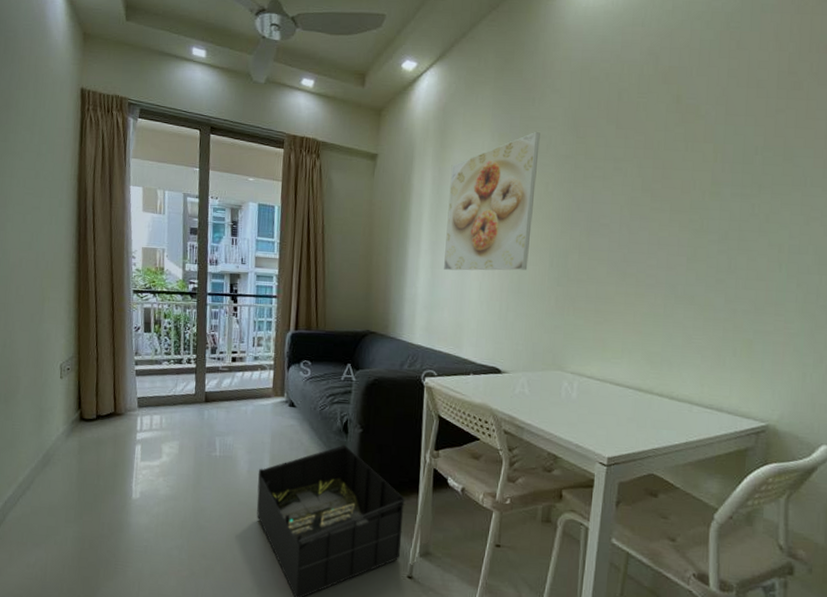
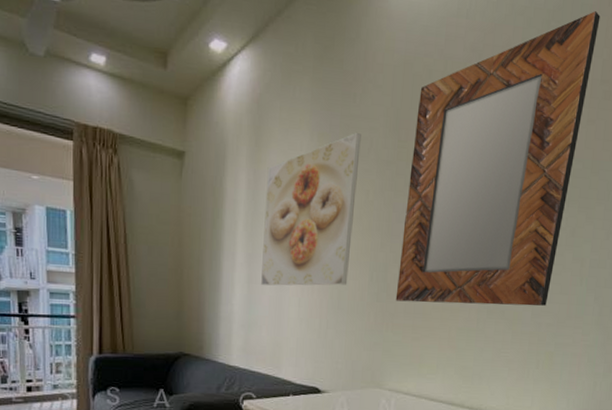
home mirror: none [576,10,783,292] -> present [395,11,601,306]

